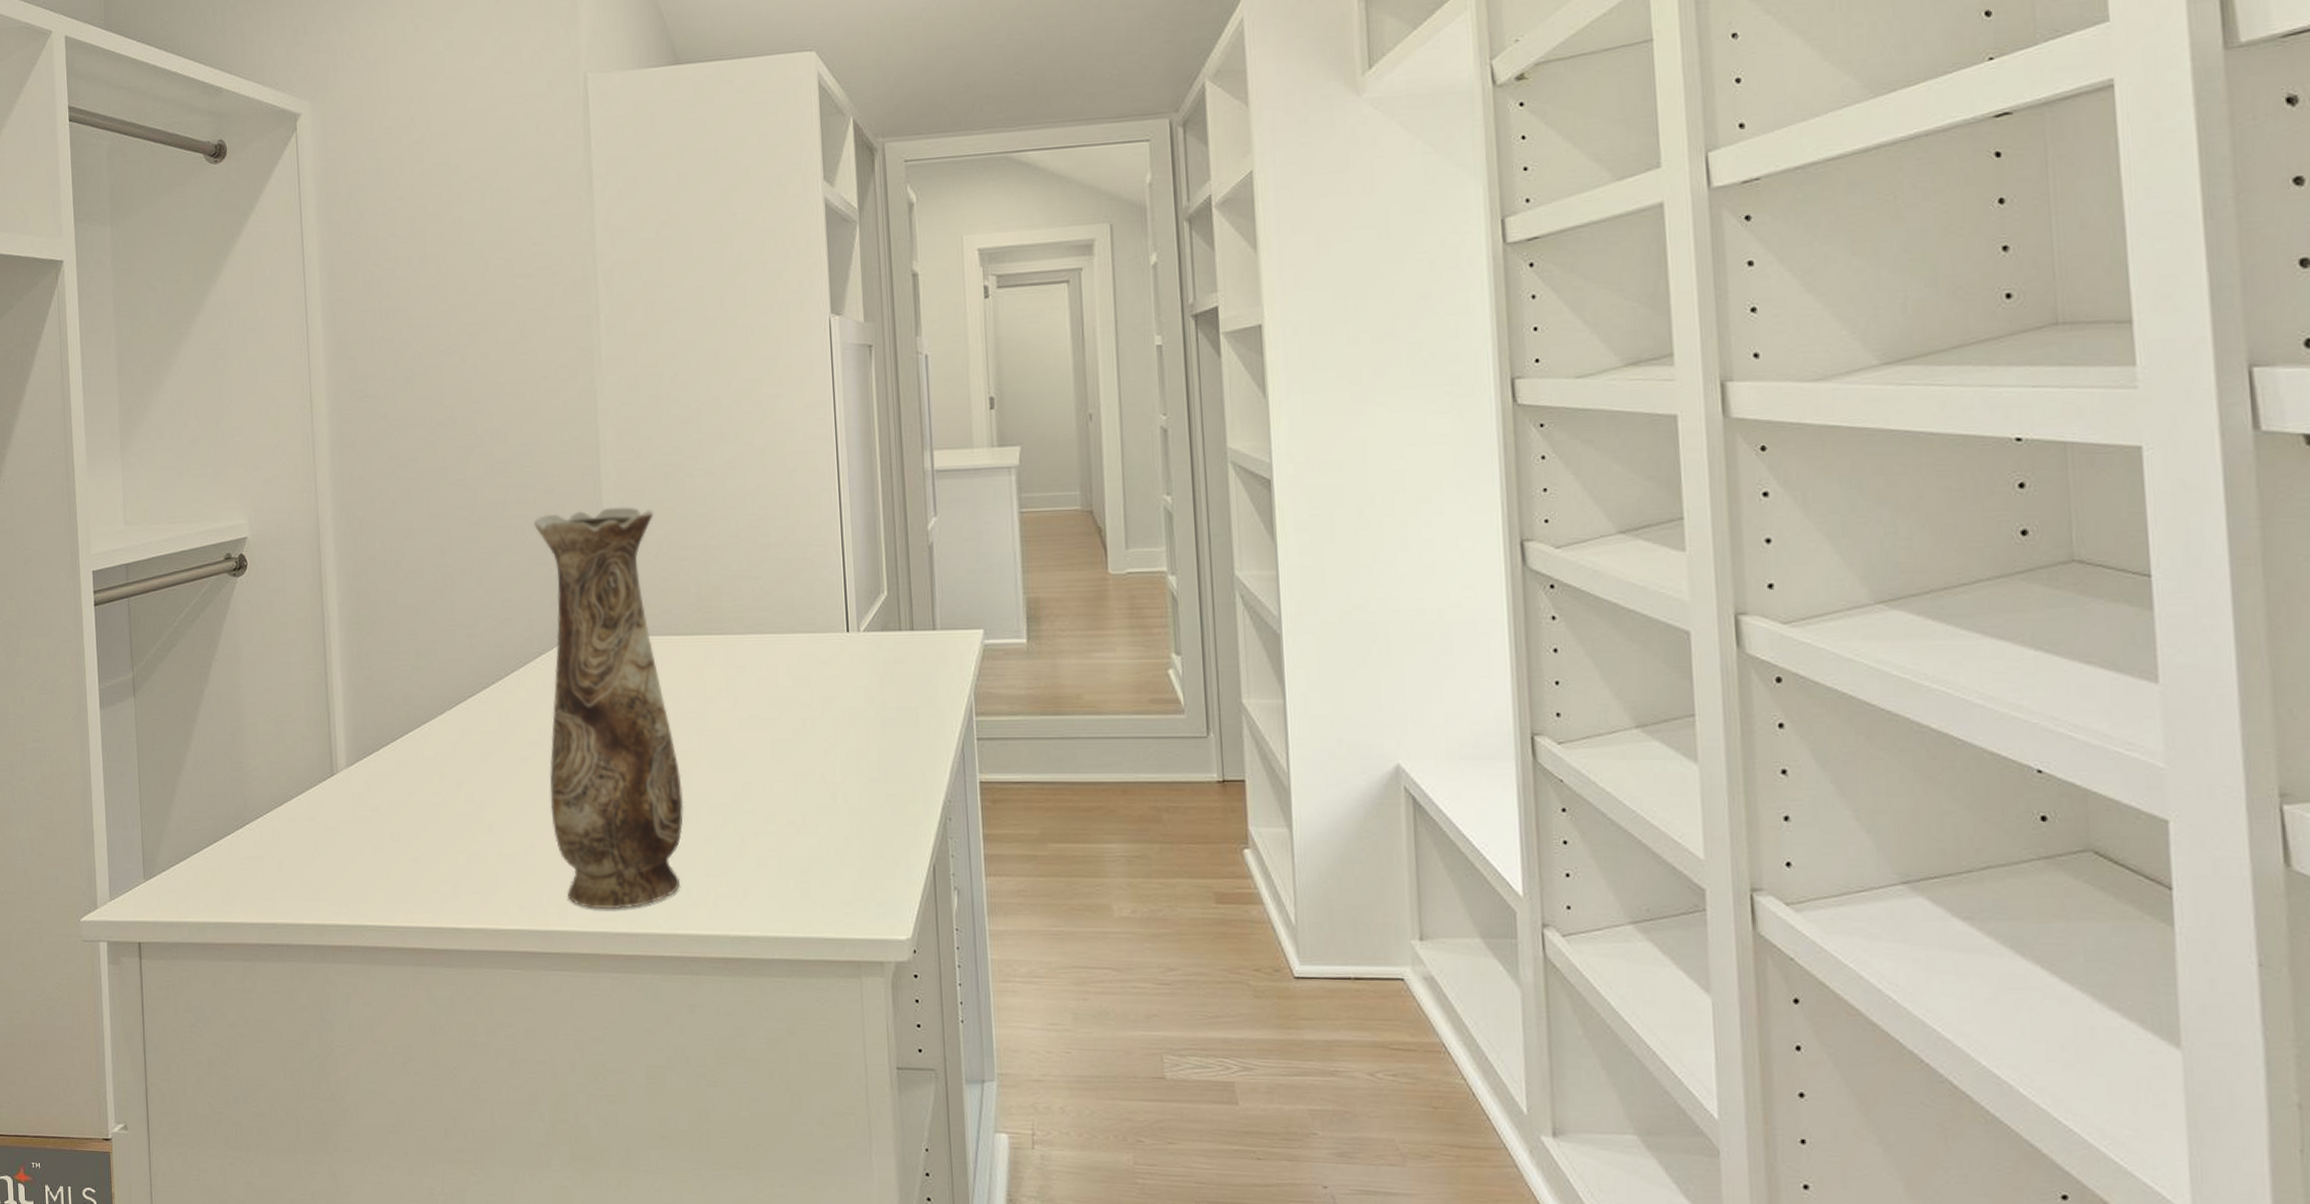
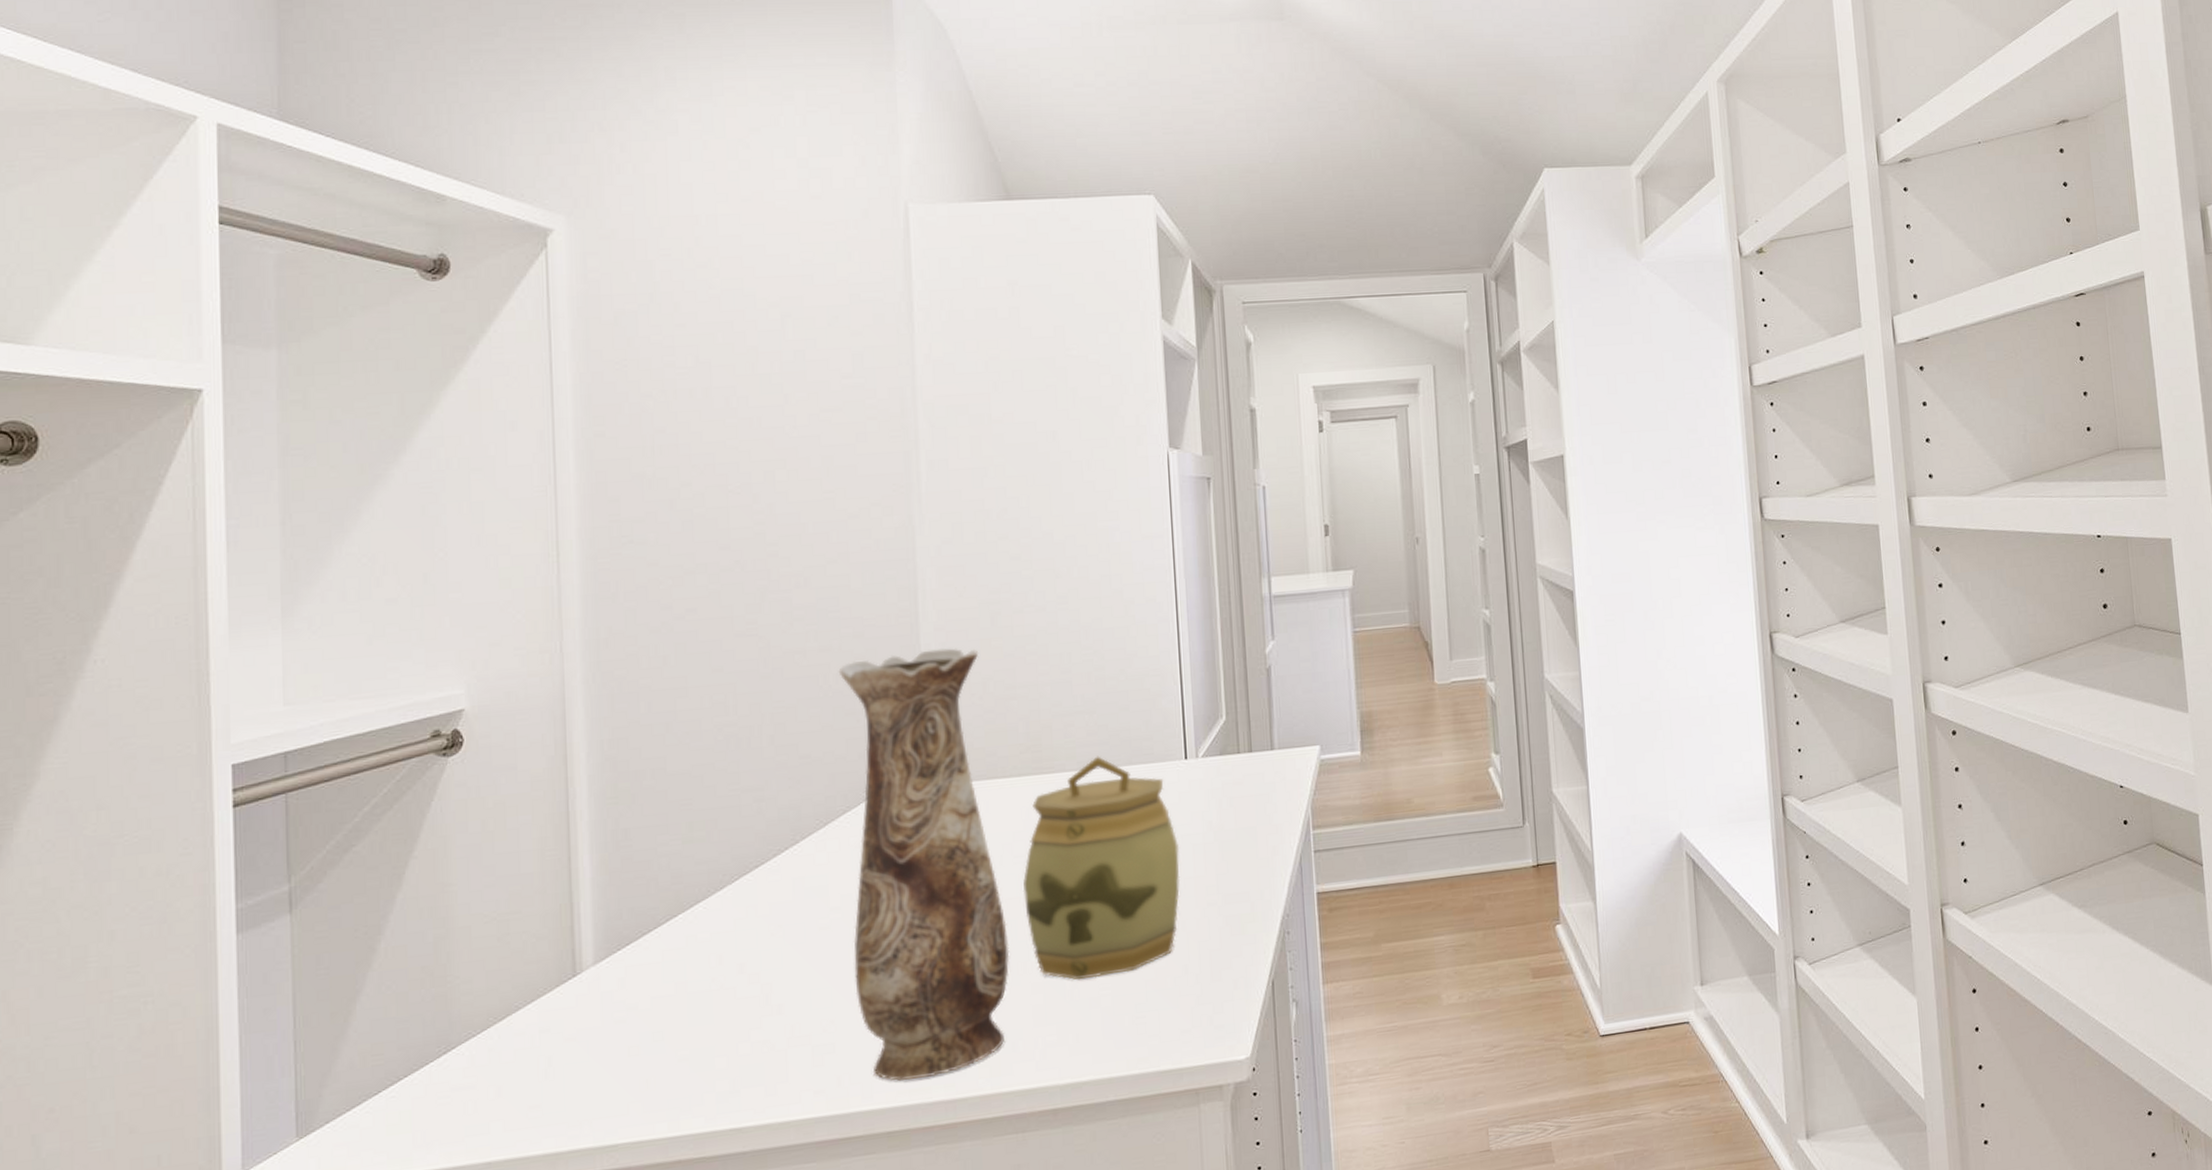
jar: none [695,621,842,838] -> present [1022,756,1180,980]

